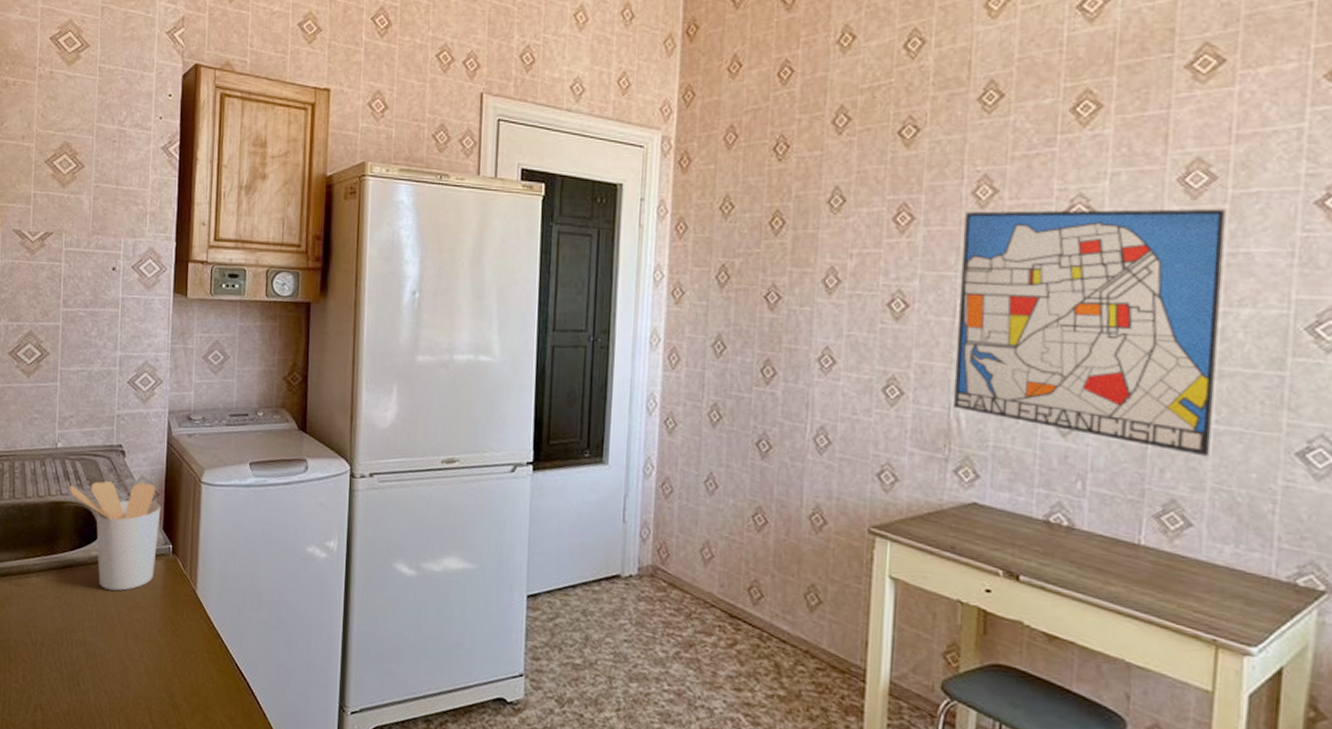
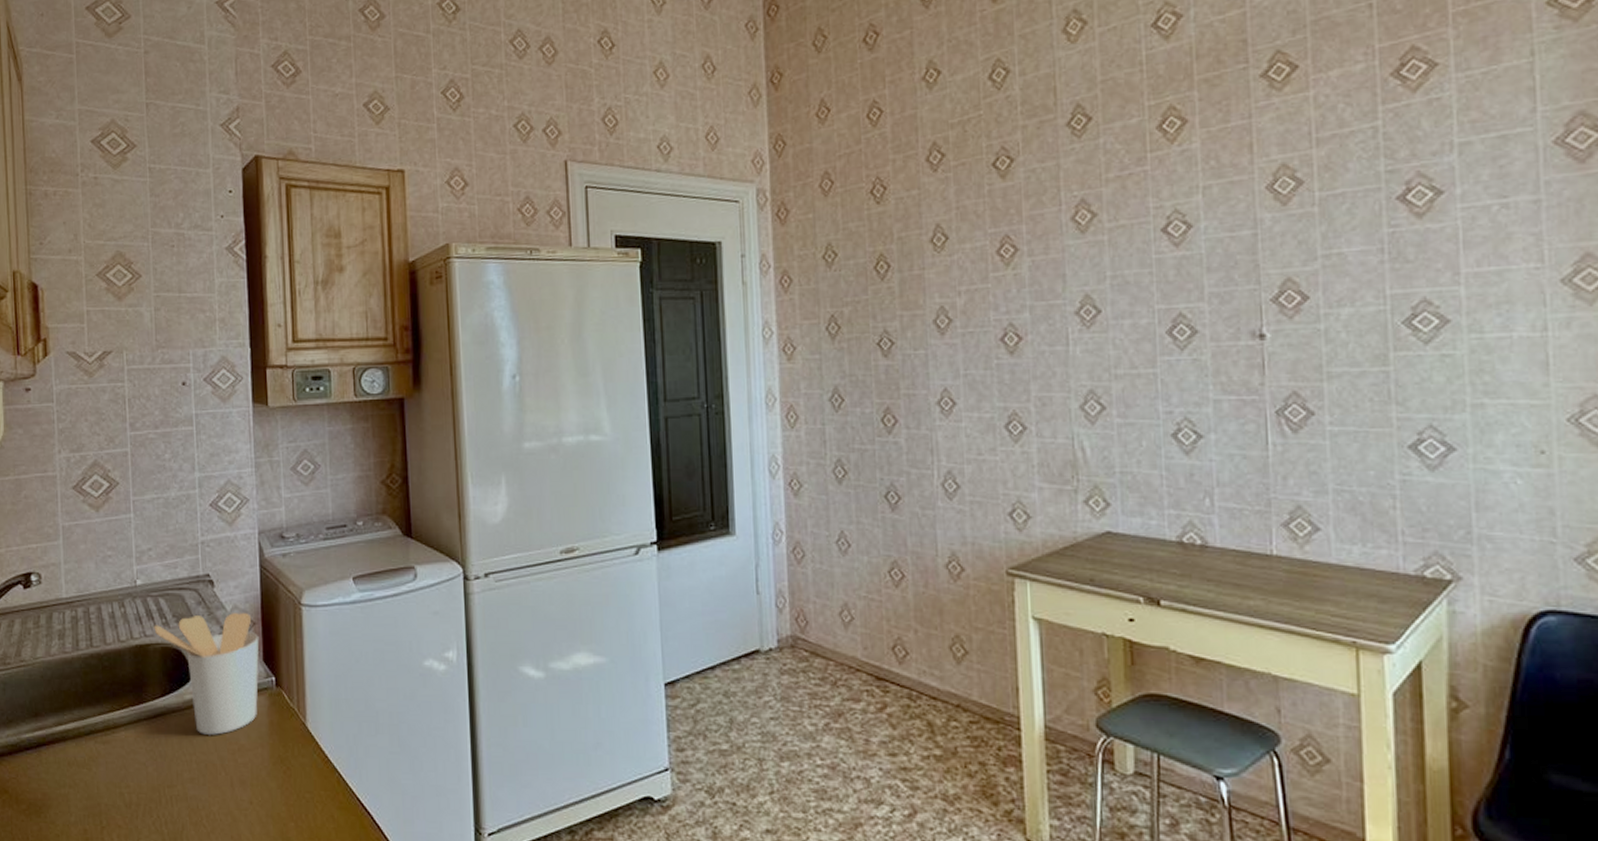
wall art: present [953,208,1226,457] -> none [1066,212,1327,460]

